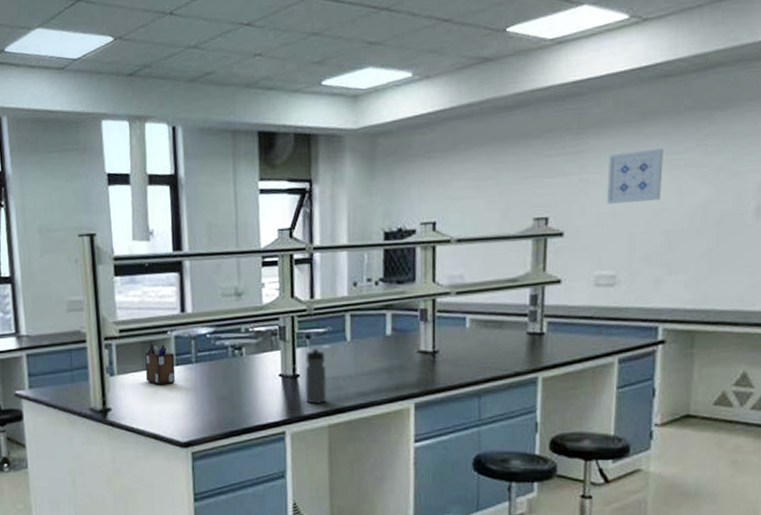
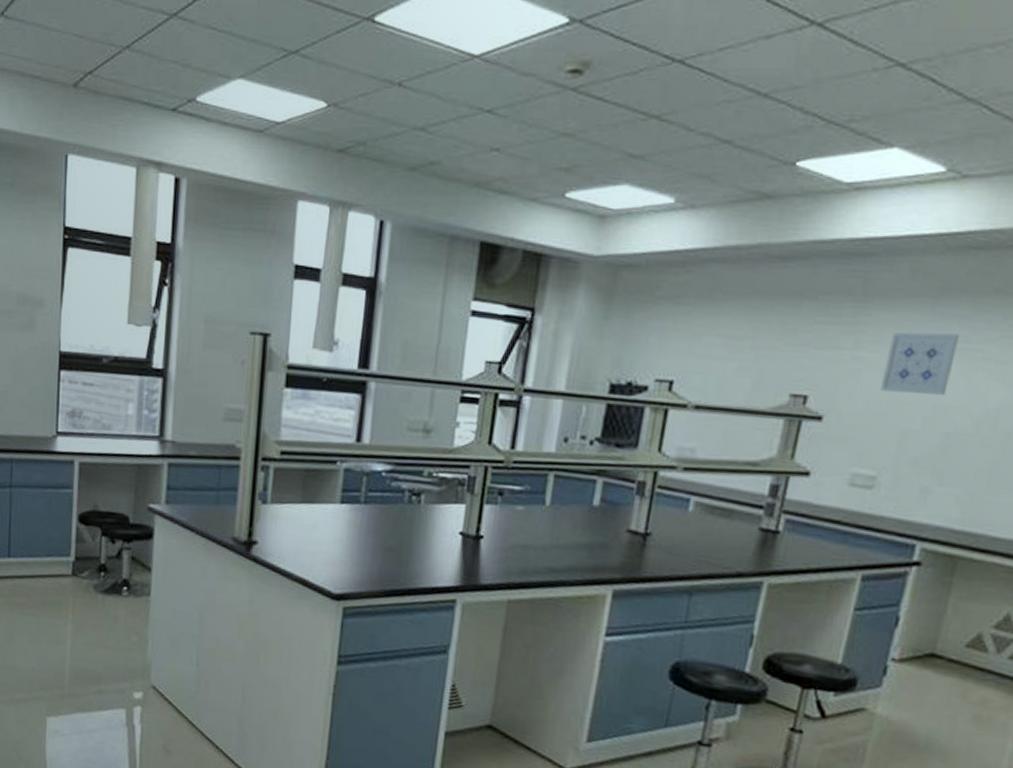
desk organizer: present [145,341,176,385] -> none [303,470,341,524]
water bottle: present [305,347,327,405] -> none [487,507,518,575]

